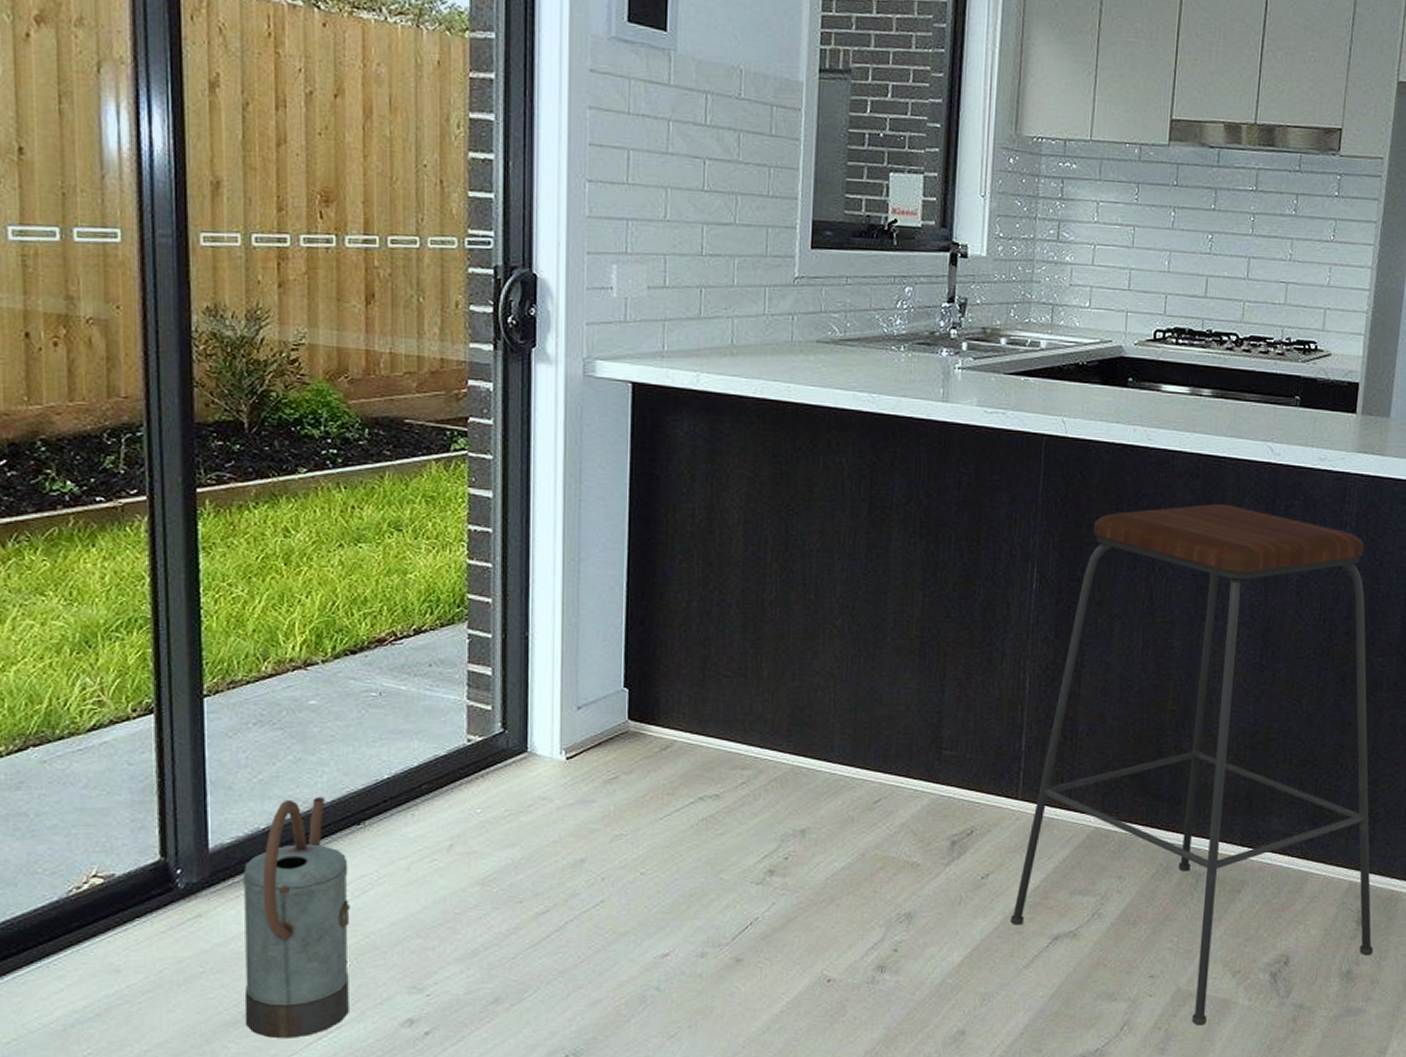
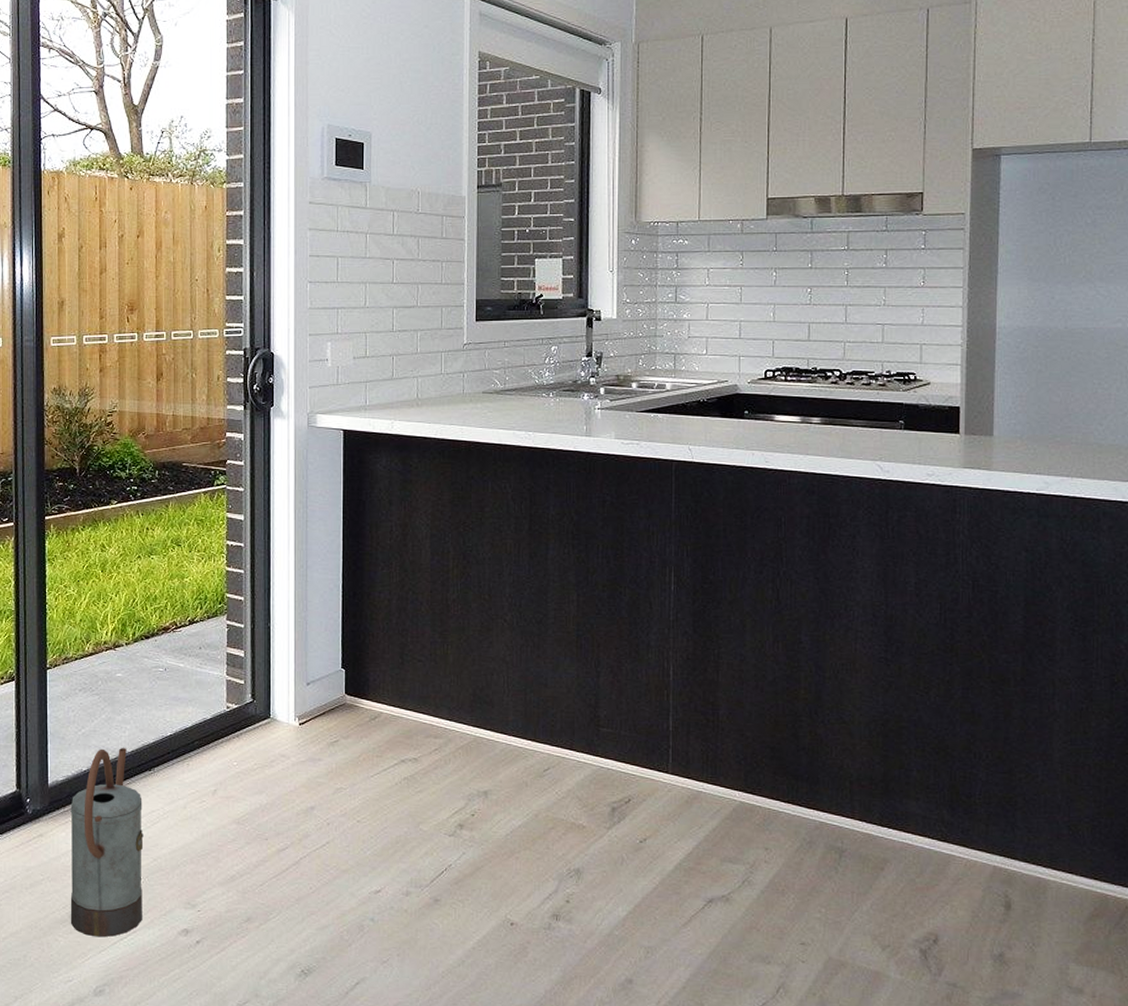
bar stool: present [1010,503,1374,1026] -> none [668,515,1025,995]

